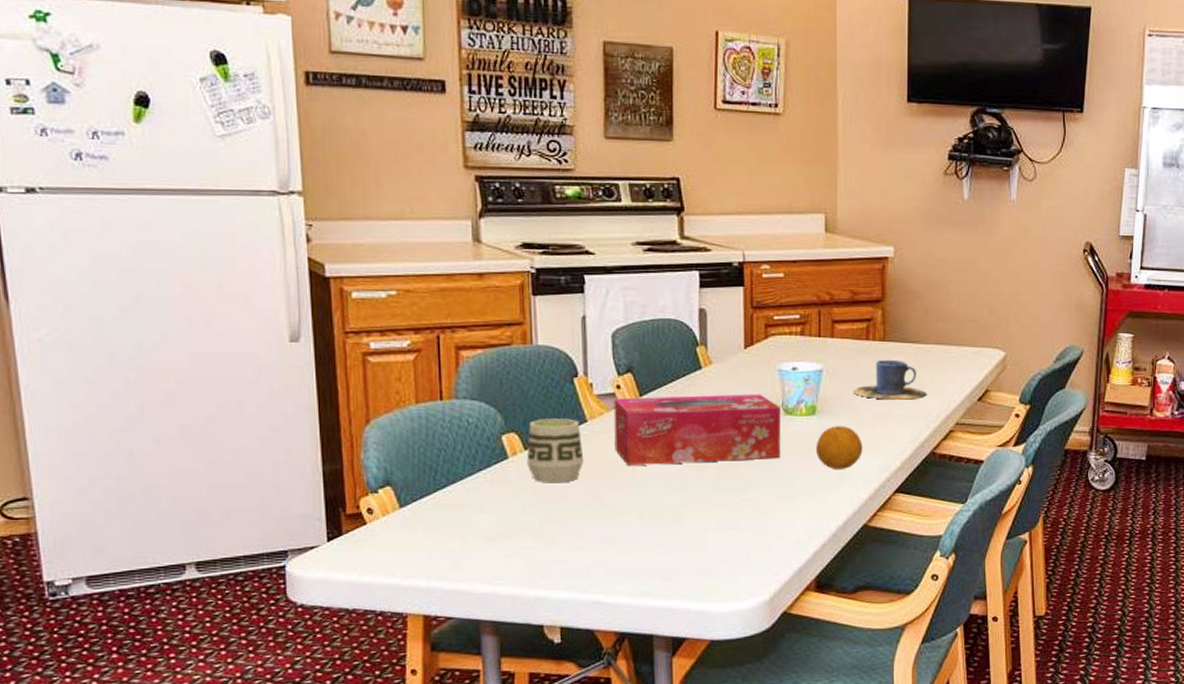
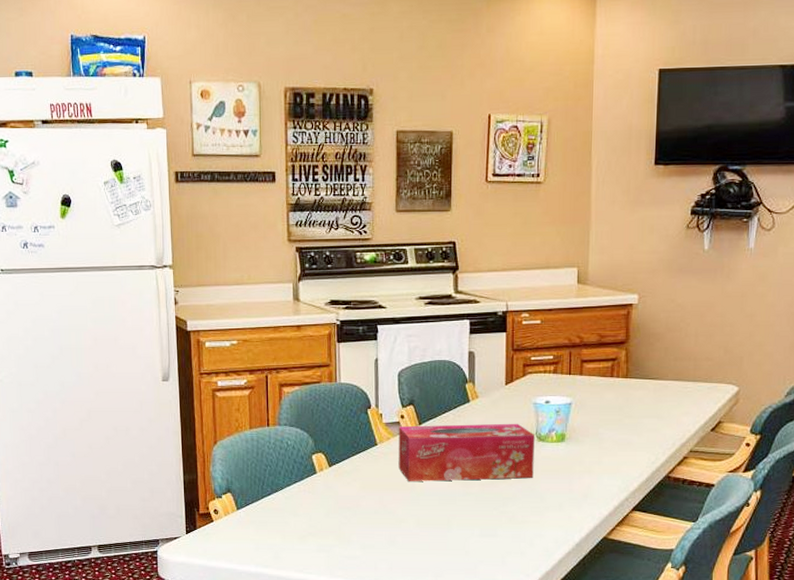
cup: present [526,418,584,483] -> none [330,442,374,494]
fruit: present [815,426,863,470] -> none [563,451,605,490]
cup: present [853,359,927,400] -> none [598,394,664,429]

